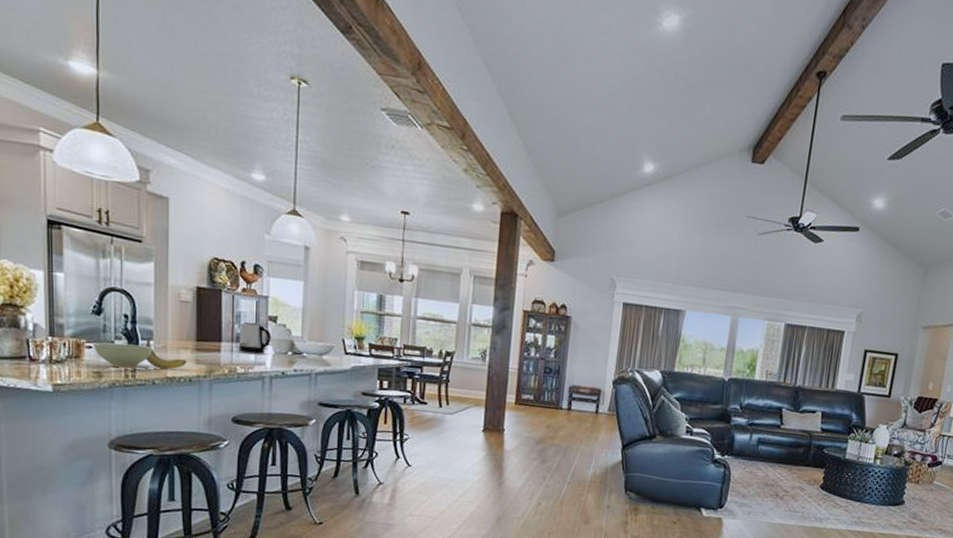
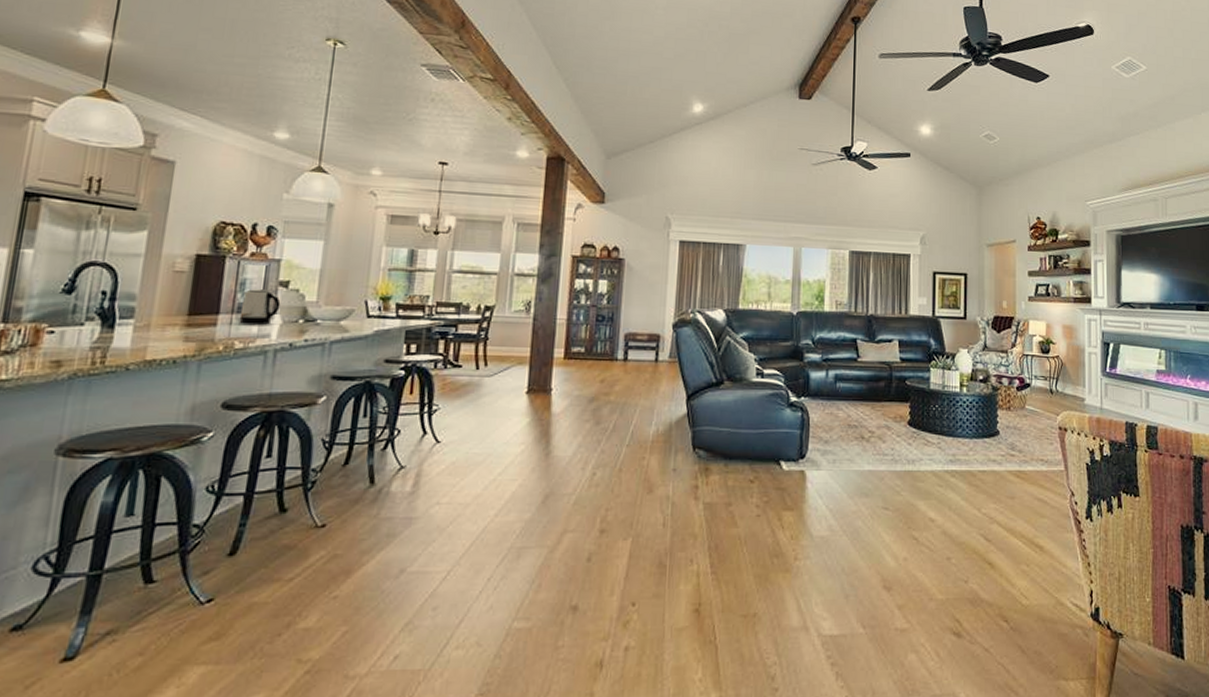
bowl: present [92,342,153,370] -> none [55,324,133,355]
fruit: present [145,337,186,370] -> none [122,315,172,352]

